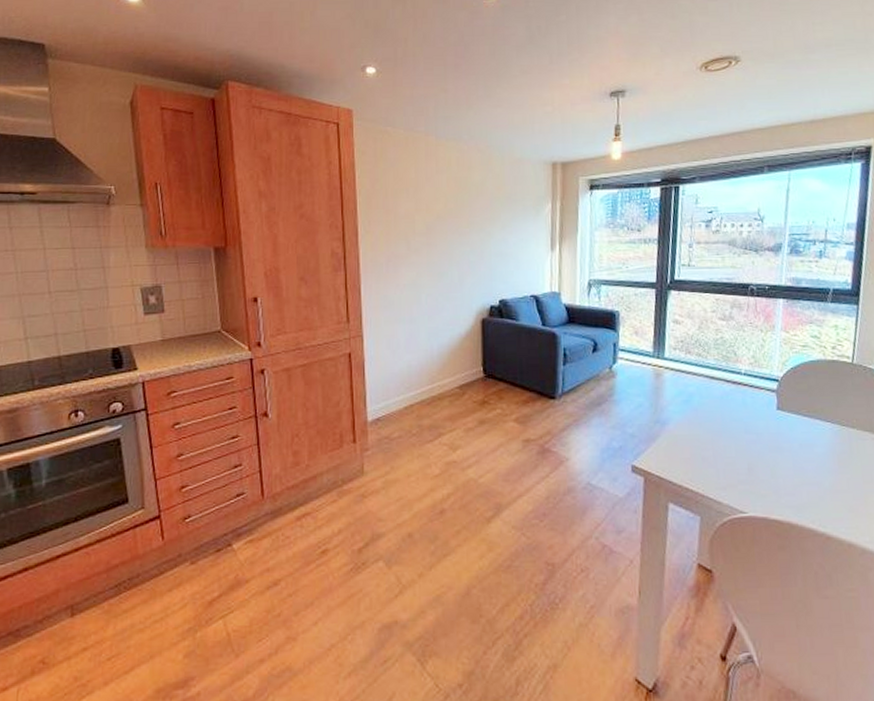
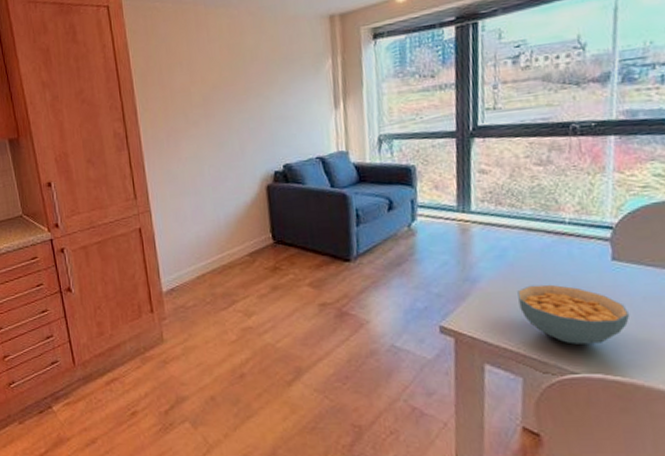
cereal bowl: none [700,429,789,486] -> present [517,284,630,344]

